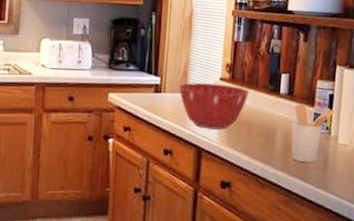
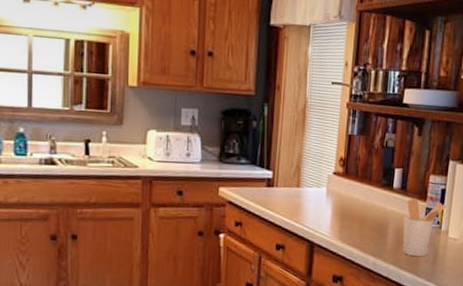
mixing bowl: present [178,83,250,130] -> none [291,177,363,224]

